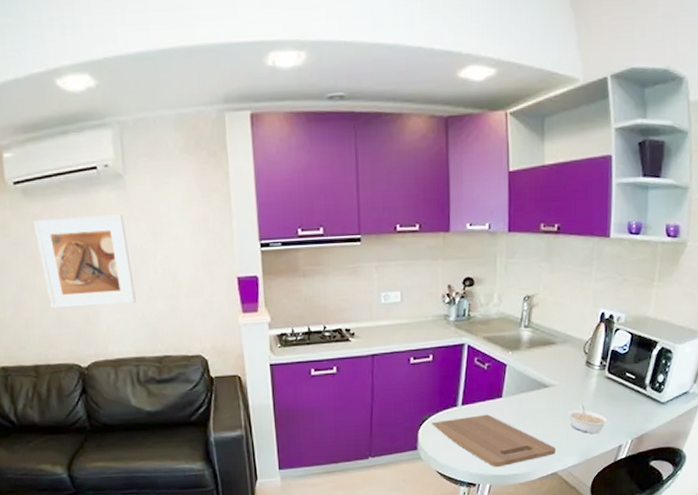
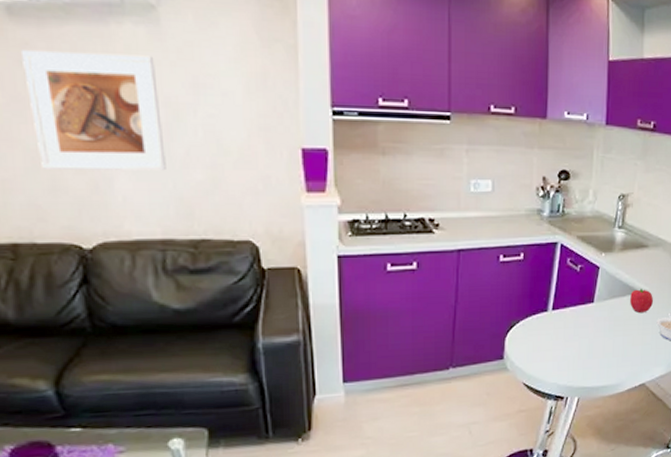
cutting board: present [431,414,556,468] -> none [519,320,644,379]
fruit: none [539,383,563,407] -> present [630,289,653,314]

